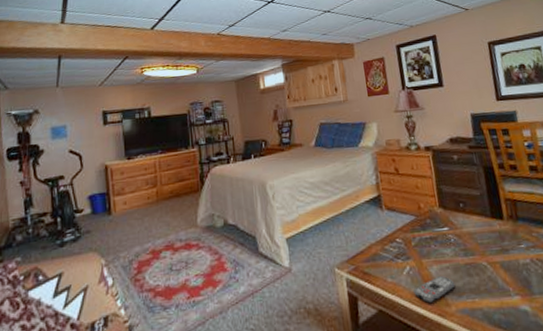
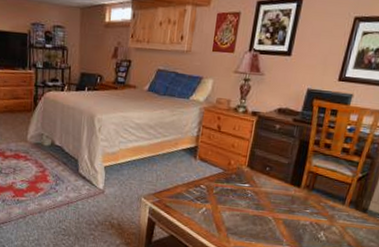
remote control: present [413,276,456,304] -> none [203,220,240,238]

